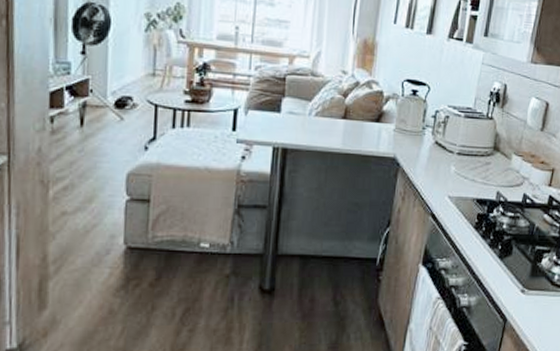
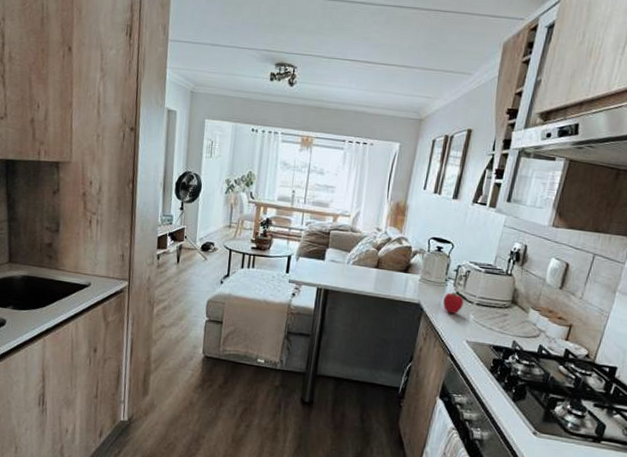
fruit: none [421,142,444,166] -> present [443,292,464,314]

